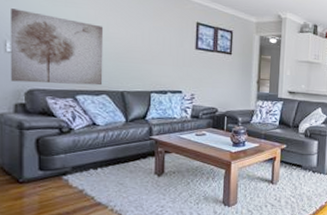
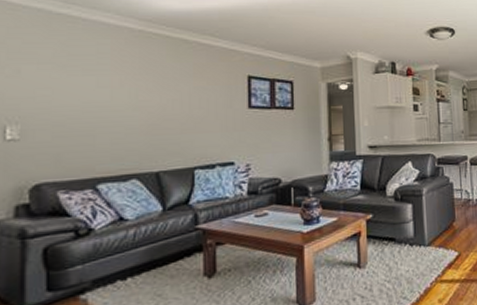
wall art: present [11,8,104,86] -> none [11,85,132,177]

